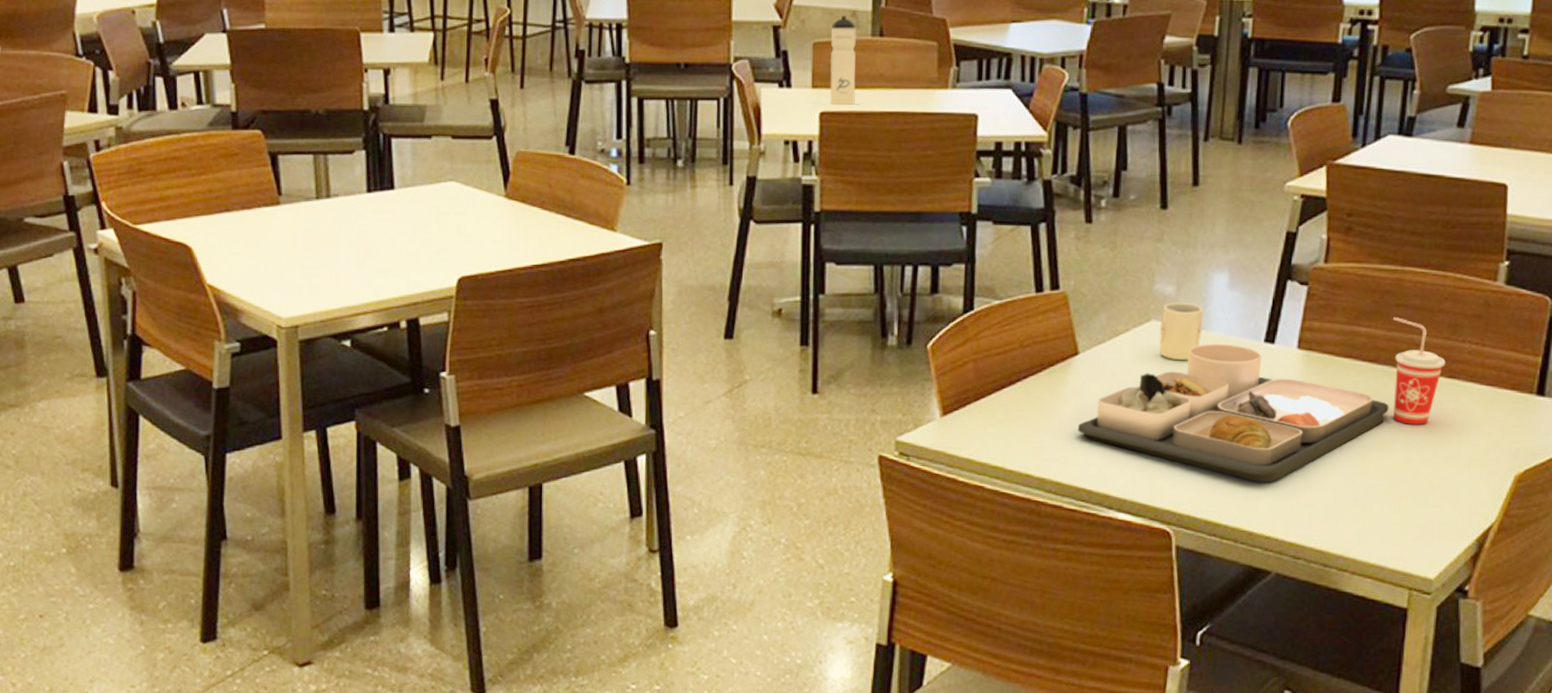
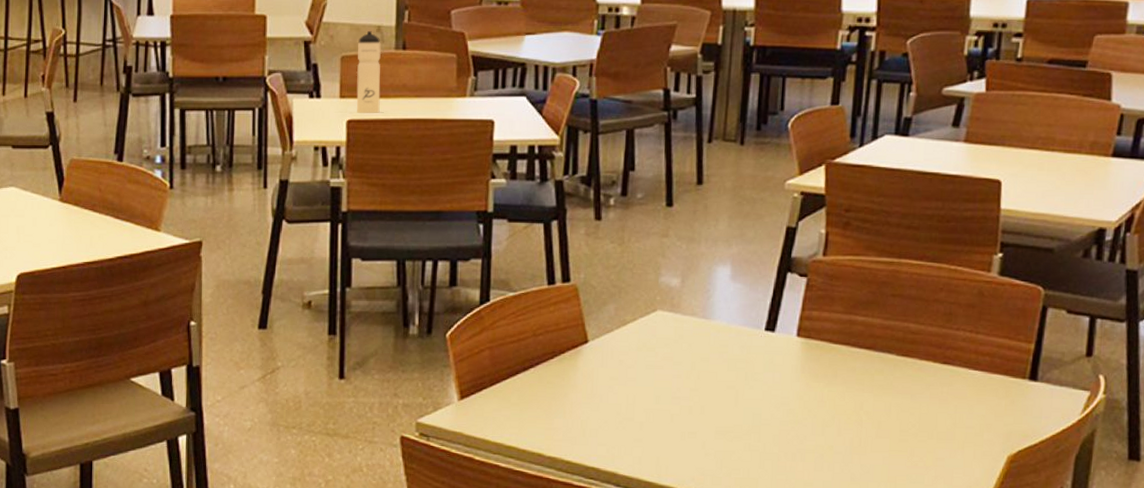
food tray: present [1077,343,1389,482] -> none [587,331,885,462]
mug: present [1159,302,1204,361] -> none [664,293,707,348]
beverage cup: present [1392,316,1446,425] -> none [888,306,940,408]

